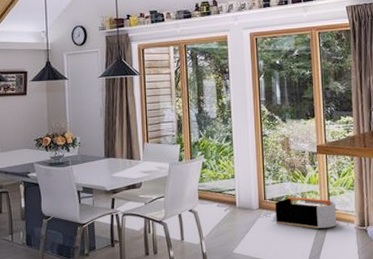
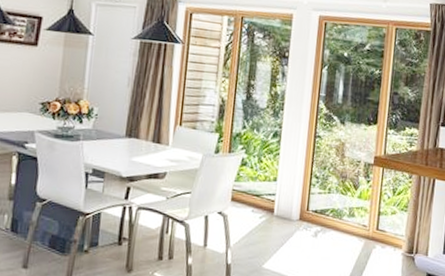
storage bin: present [274,197,336,229] -> none [316,211,385,251]

